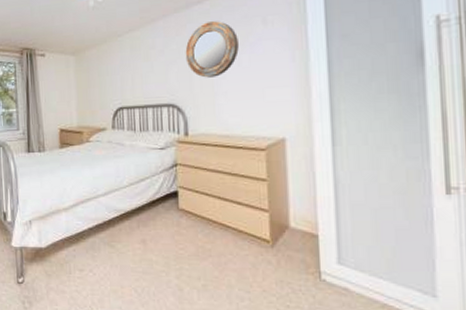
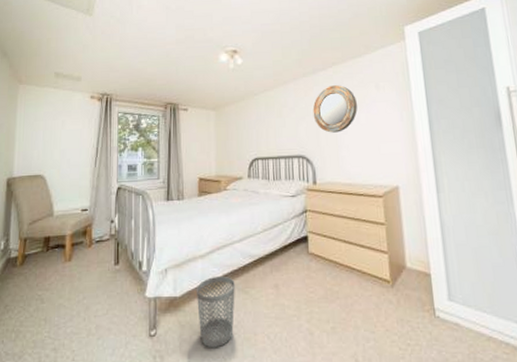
wastebasket: none [60,229,101,298] -> present [195,275,235,348]

